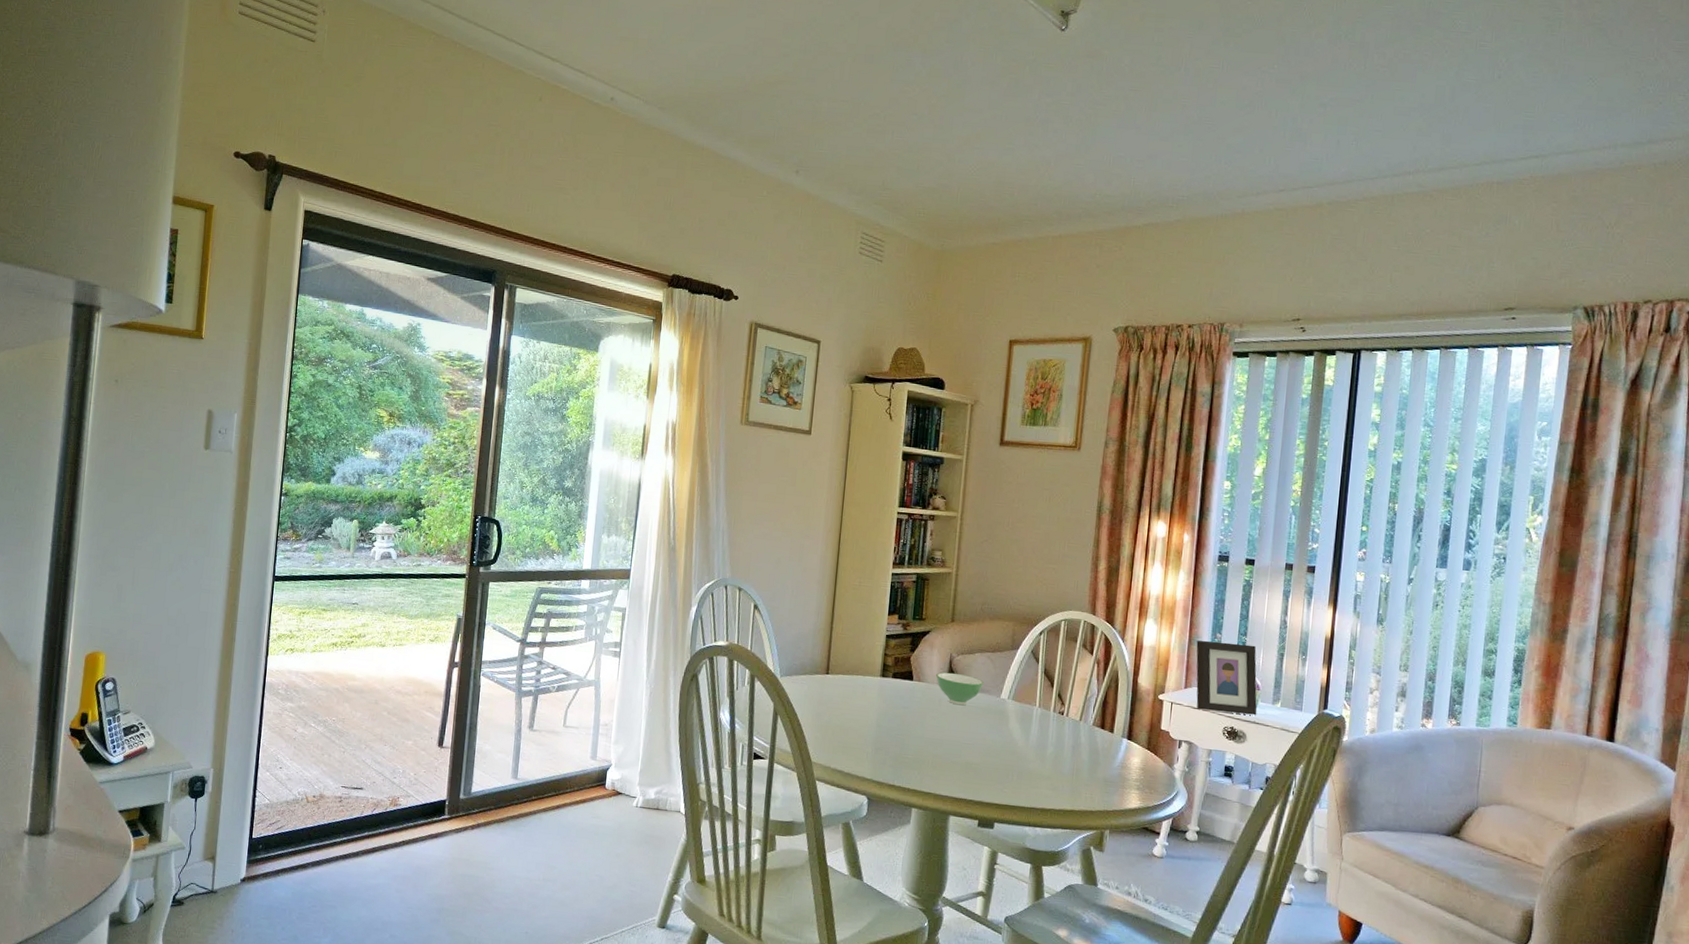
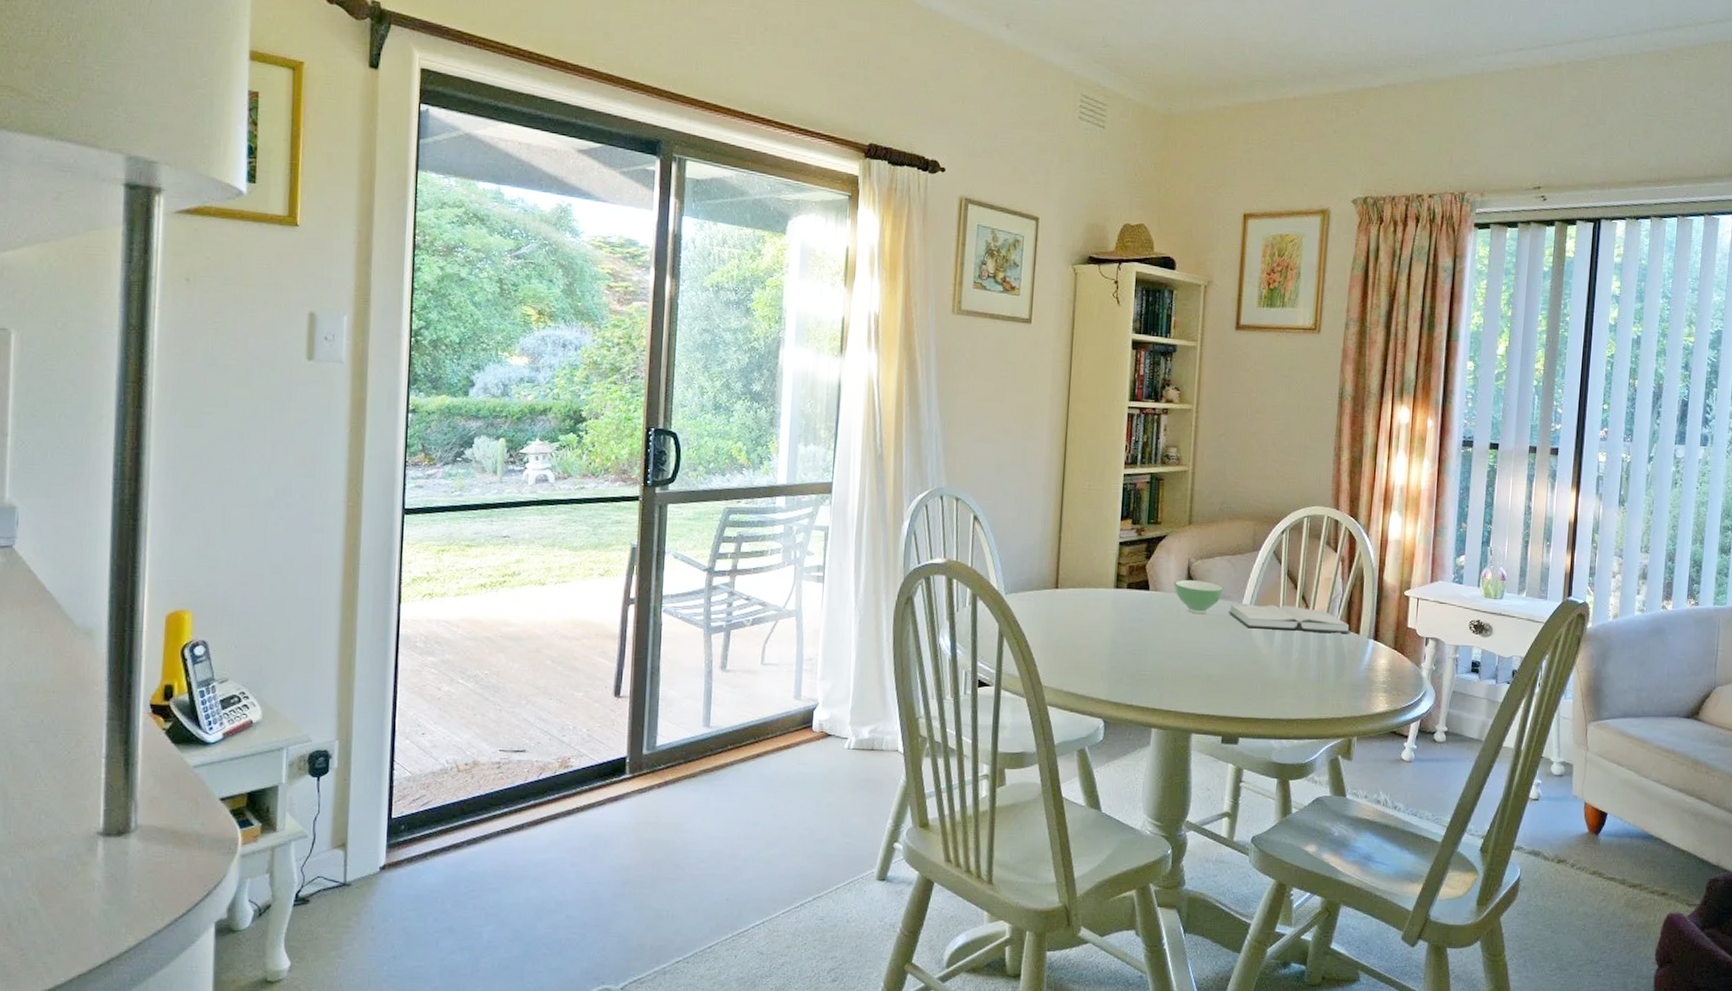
hardback book: none [987,698,1105,733] -> present [1228,604,1351,635]
picture frame: present [1196,640,1257,716] -> none [1441,531,1503,607]

